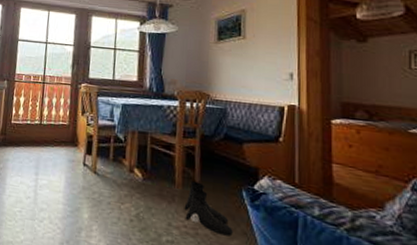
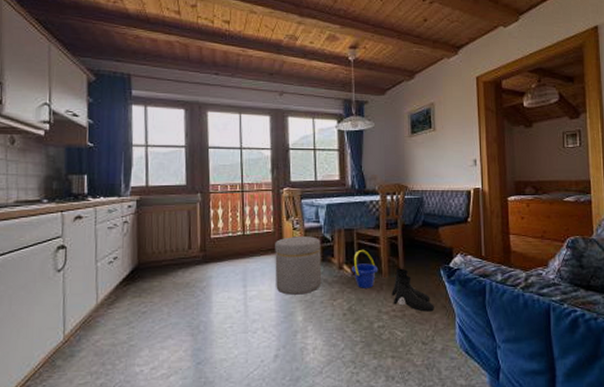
ottoman: none [65,132,113,192] -> present [275,236,322,295]
bucket: none [143,155,172,198] -> present [352,249,379,288]

